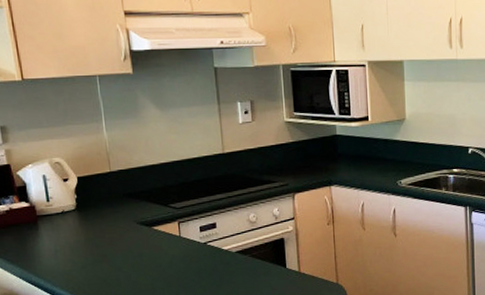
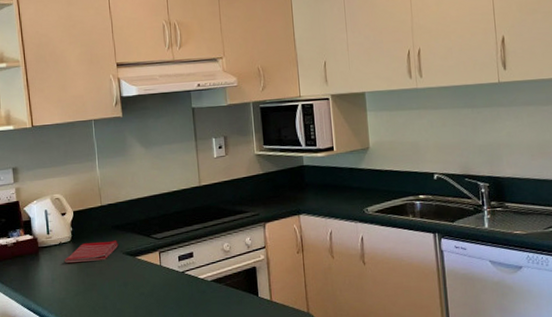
dish towel: none [69,209,132,234] -> present [65,240,119,264]

